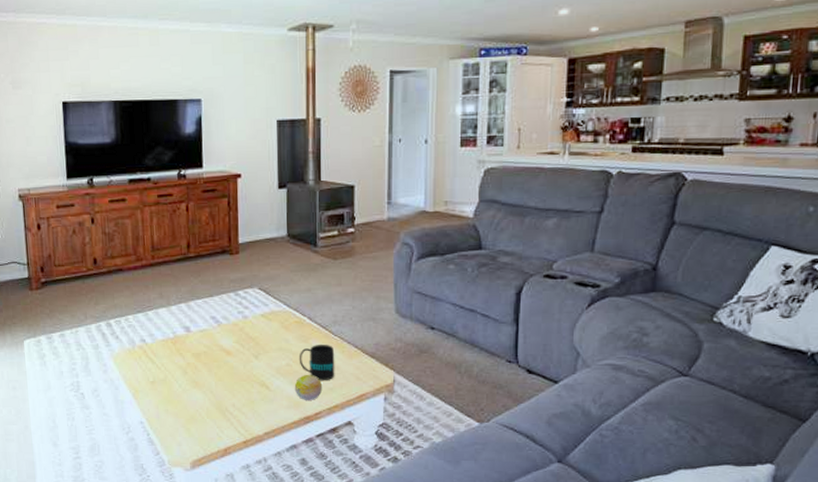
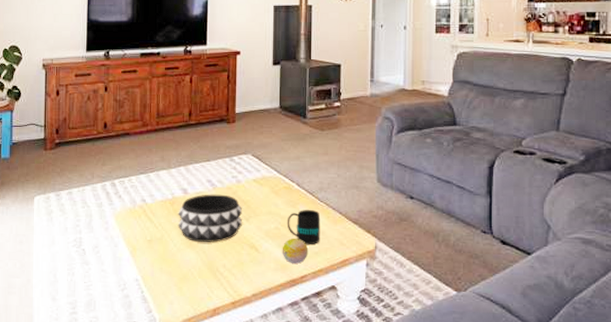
decorative bowl: none [181,331,251,382] -> present [178,194,242,243]

